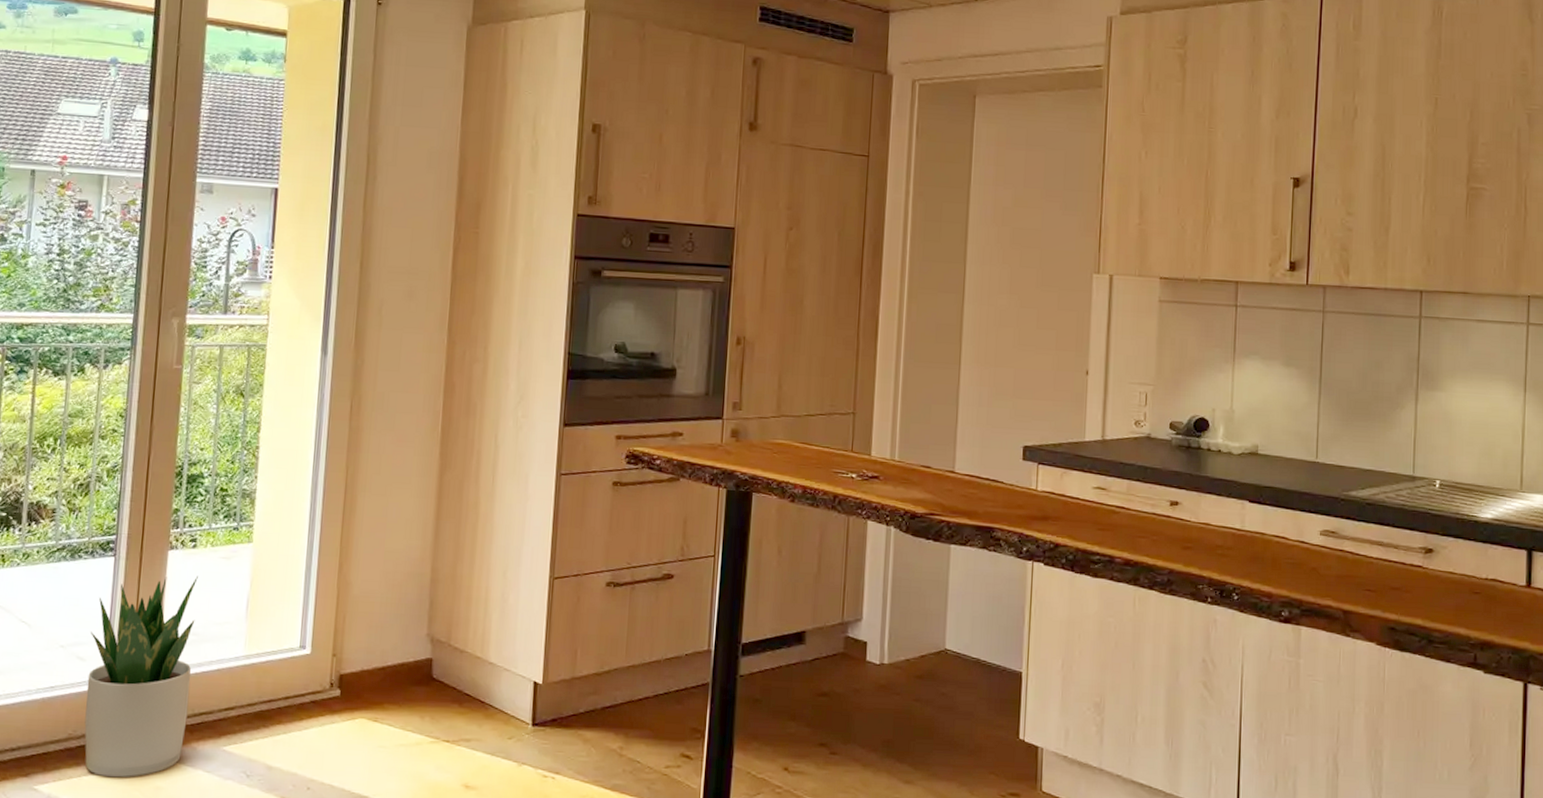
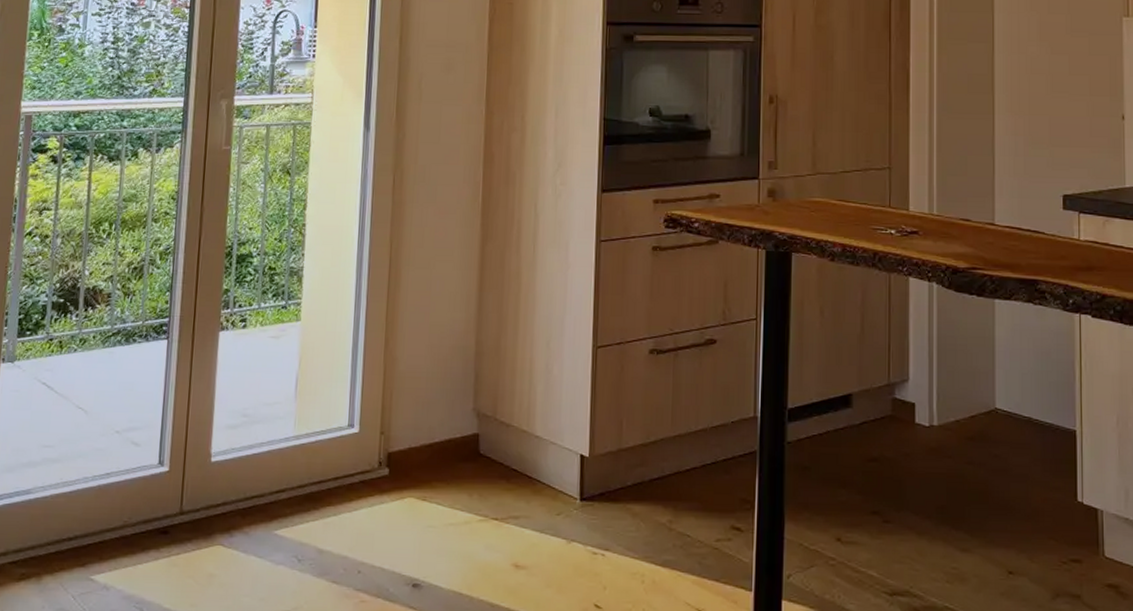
planter: present [84,576,198,778] -> none [139,356,248,566]

